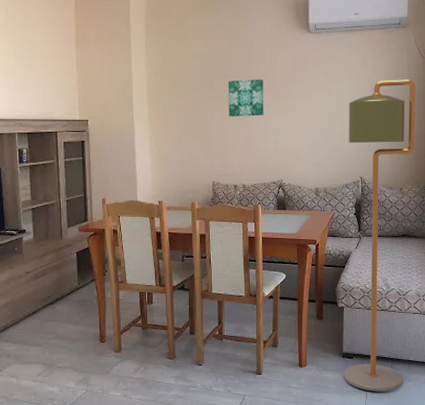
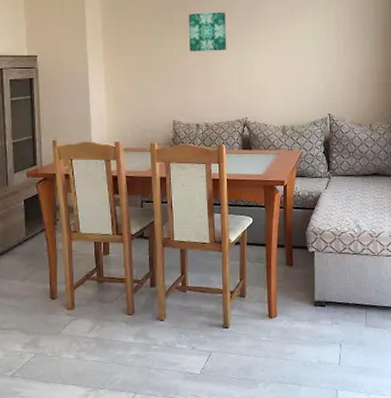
floor lamp: present [343,79,416,392] -> none [314,12,383,342]

